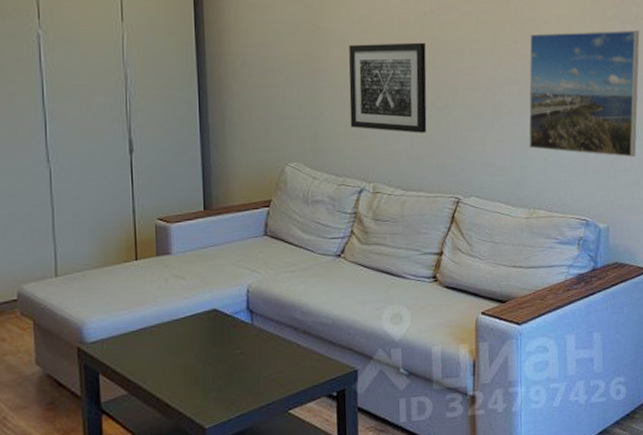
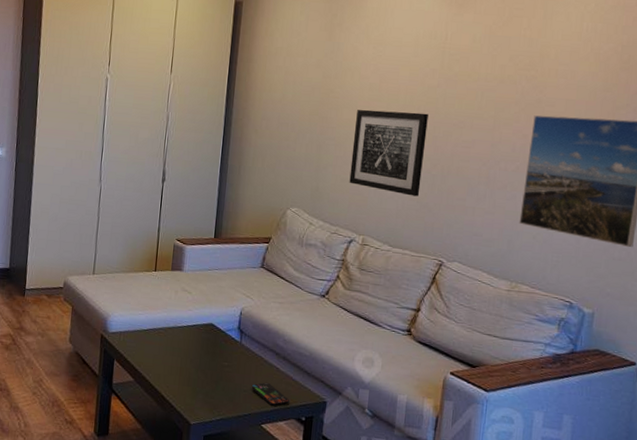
smartphone: none [271,362,317,387] -> present [251,382,289,406]

